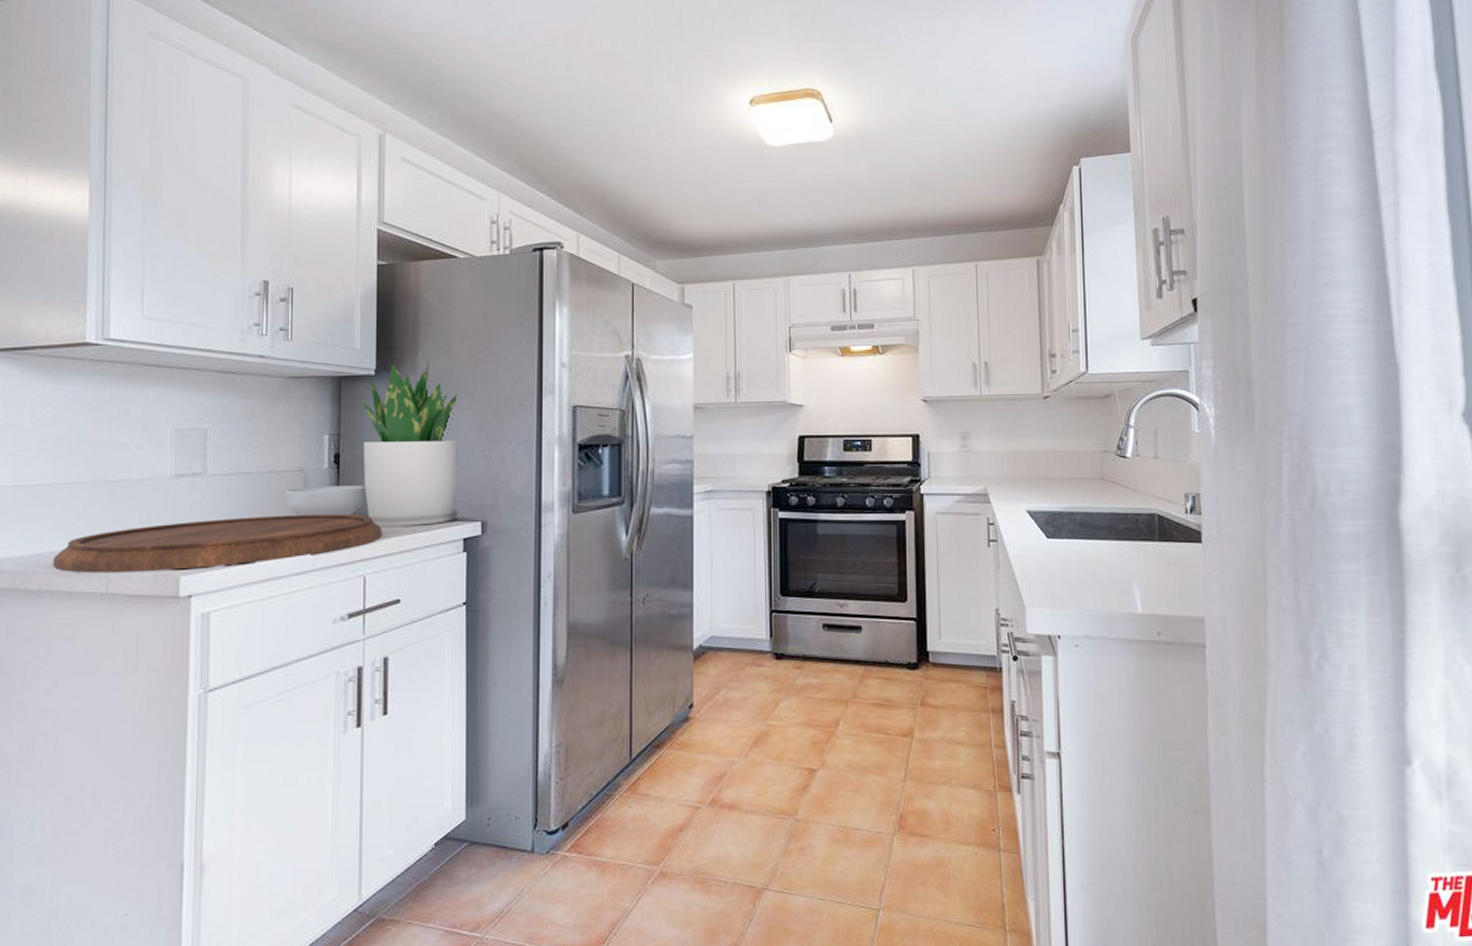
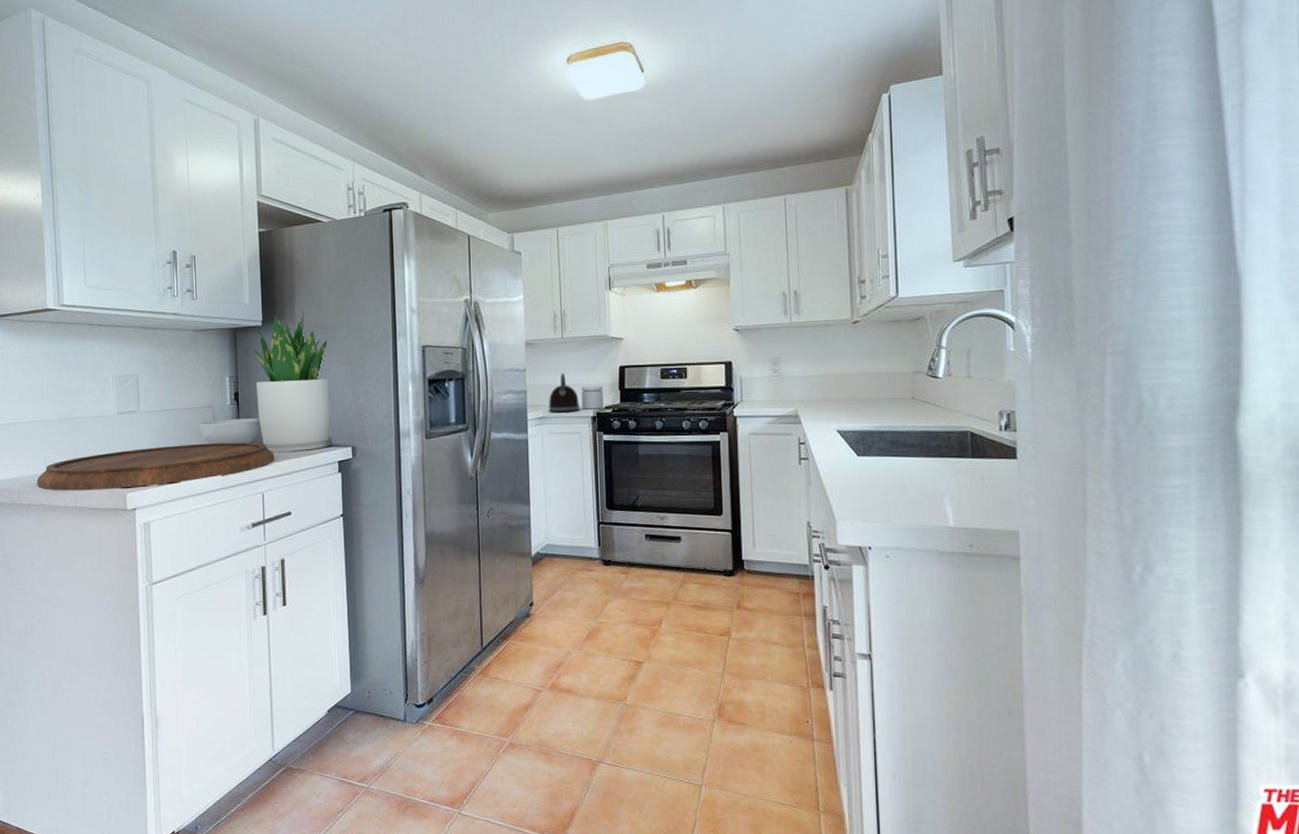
kettle: none [717,441,754,486] -> present [548,372,581,413]
jar: none [755,456,780,483] -> present [581,385,603,409]

